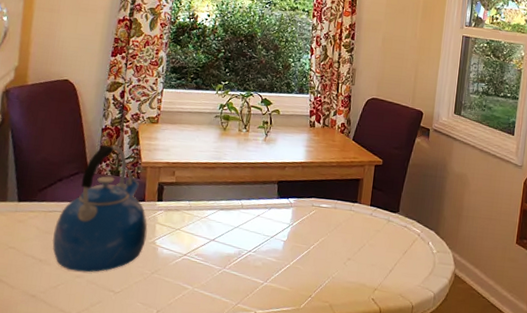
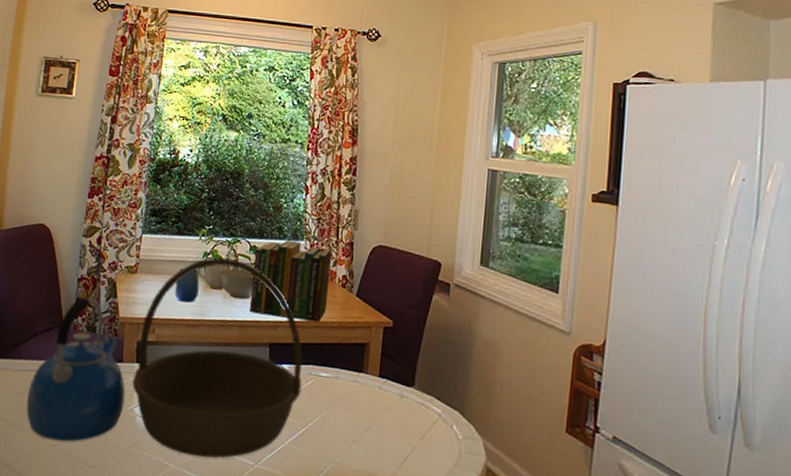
basket: none [154,108,307,280] -> present [132,257,303,459]
cup: none [193,118,216,148] -> present [174,268,200,303]
teapot: none [214,115,252,137] -> present [197,264,239,290]
bowl: none [235,118,265,144] -> present [220,268,254,299]
books: none [261,93,333,163] -> present [250,239,332,322]

